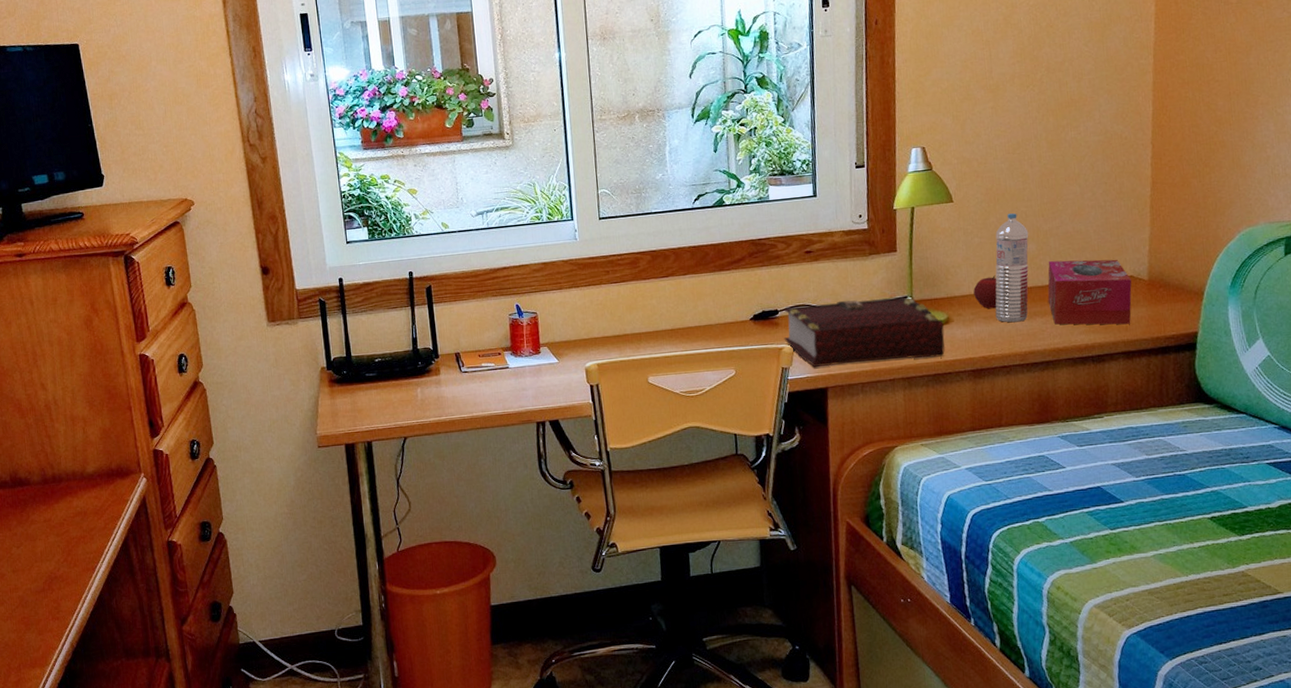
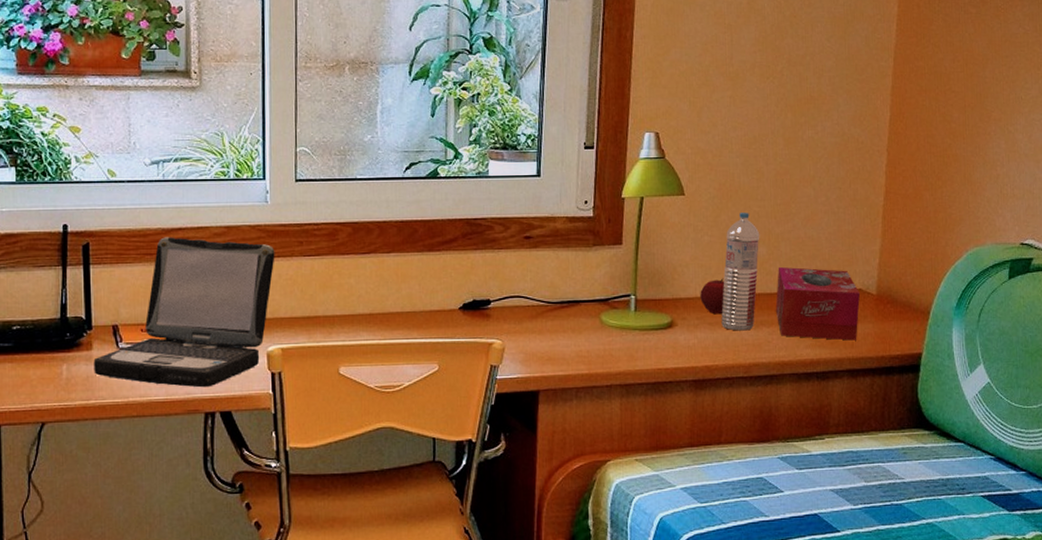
laptop: none [442,275,587,401] -> present [93,237,275,388]
book: present [784,297,945,367] -> none [494,294,667,366]

